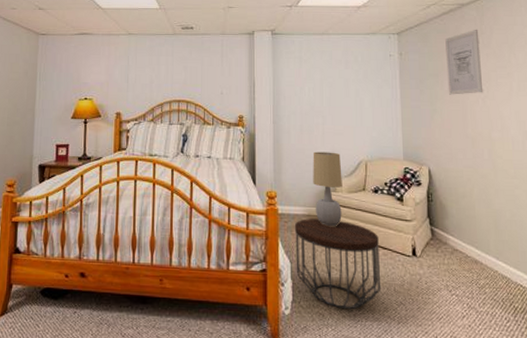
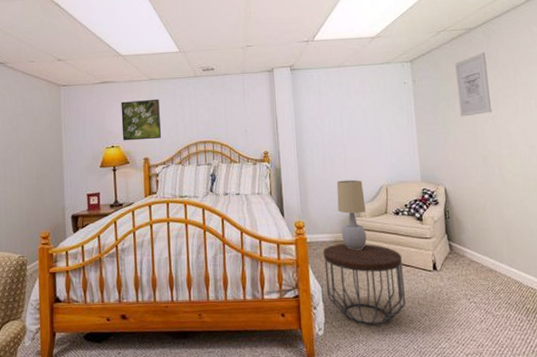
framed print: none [96,54,136,95] -> present [121,98,161,141]

